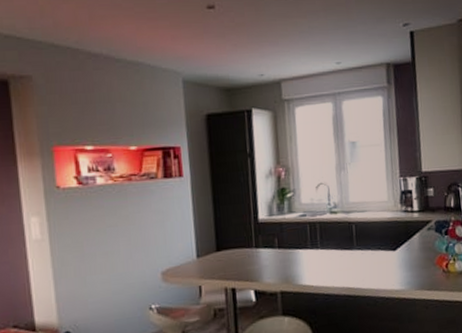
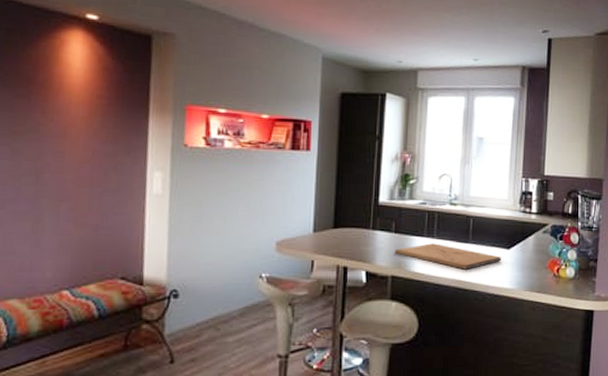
cutting board: none [280,253,389,277] -> present [394,243,501,270]

